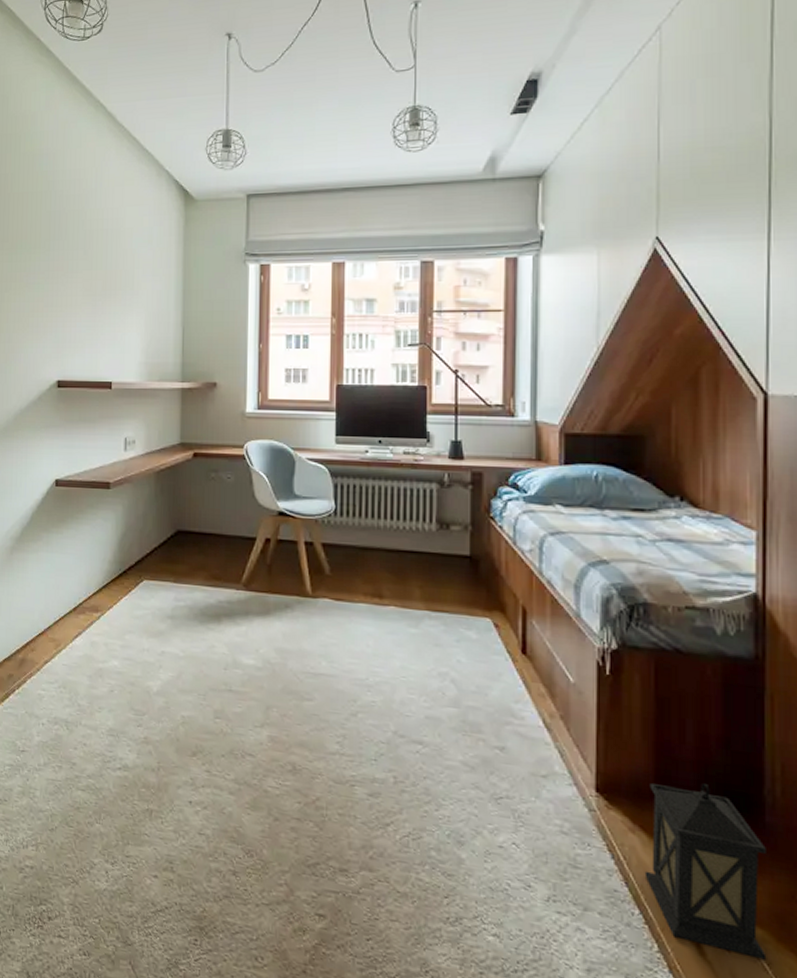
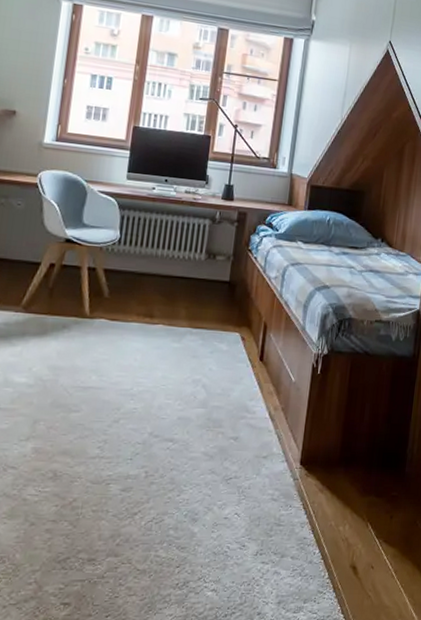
lantern: present [644,782,767,960] -> none [325,449,404,570]

